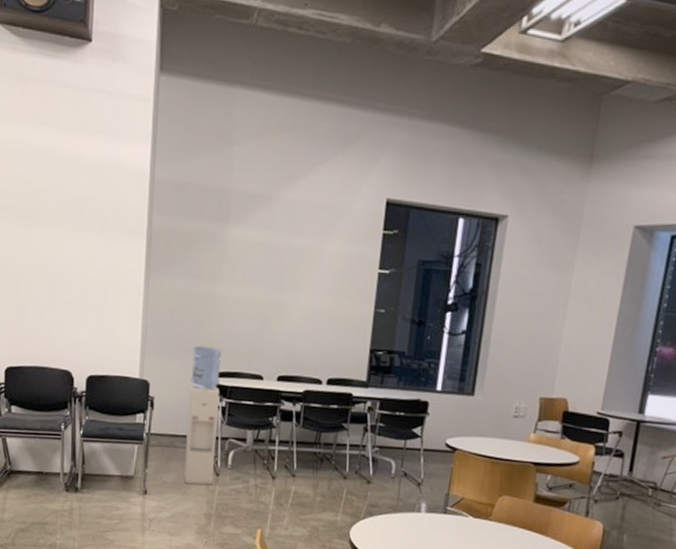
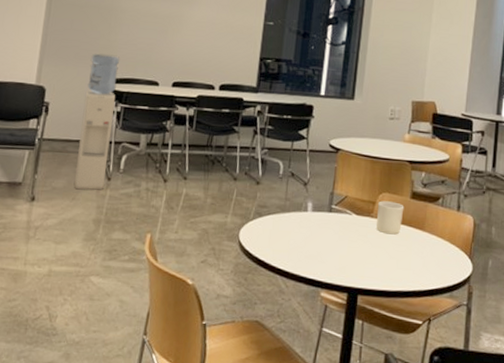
mug: none [494,504,526,539] -> present [376,201,404,235]

